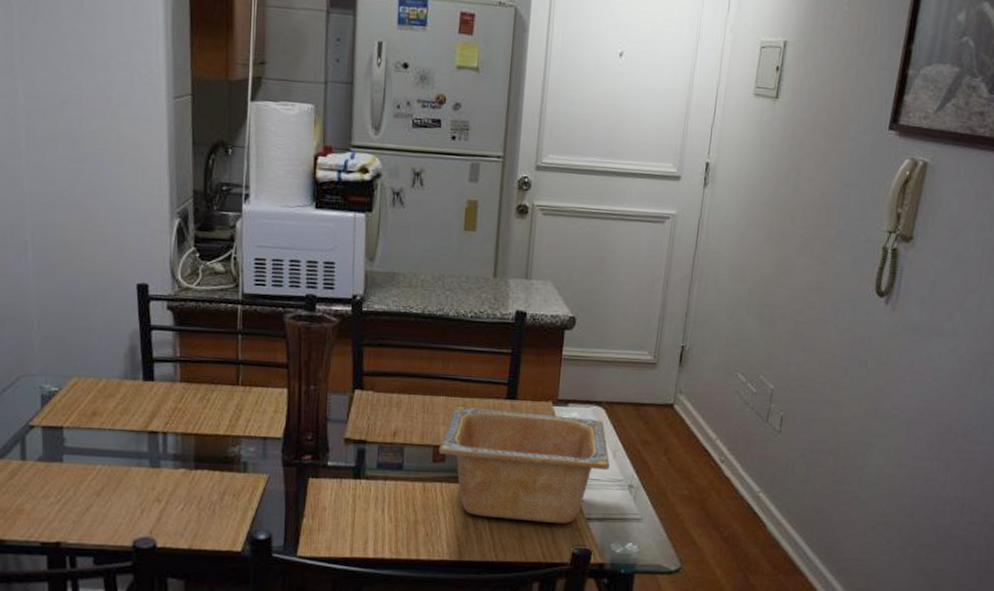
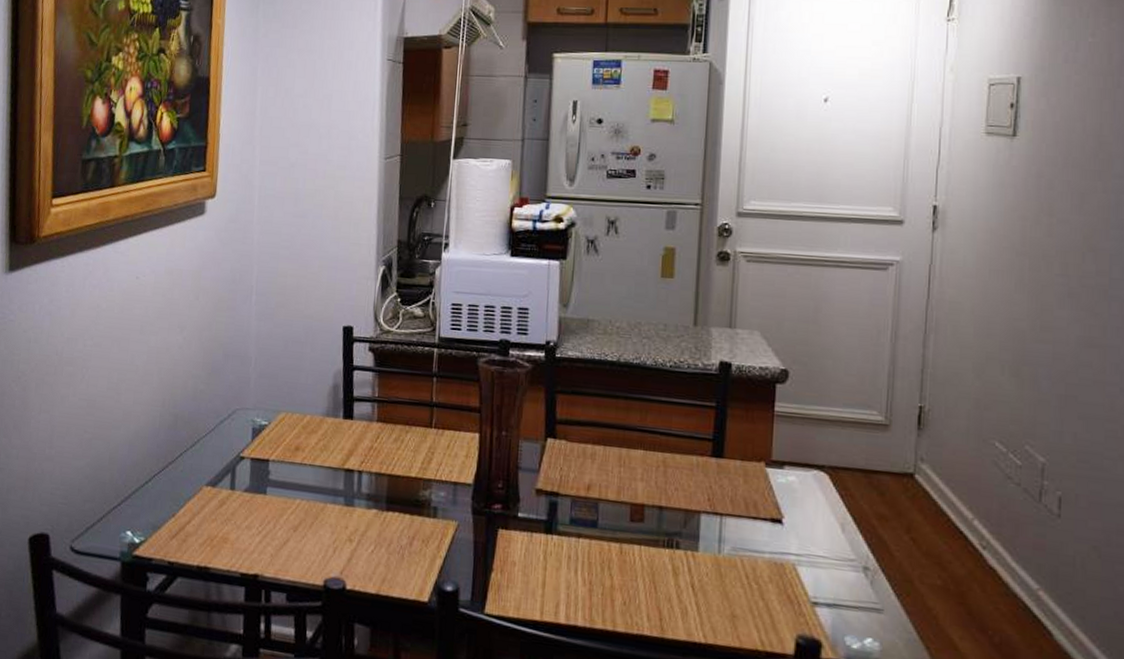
serving bowl: present [438,407,610,524] -> none [636,462,838,607]

